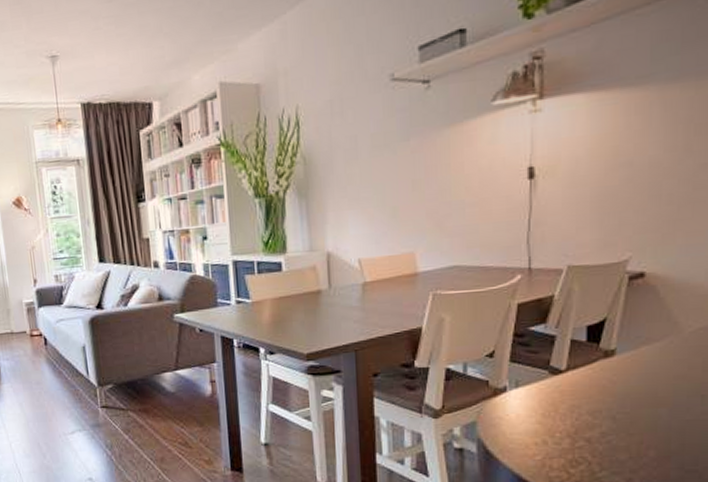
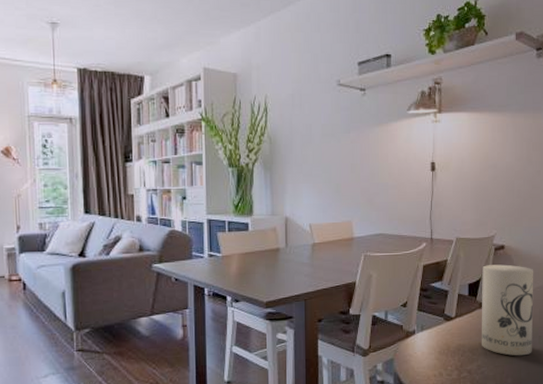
candle: none [608,298,695,422] -> present [482,264,534,356]

